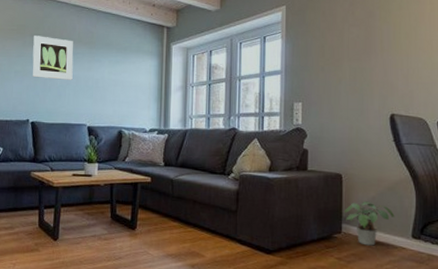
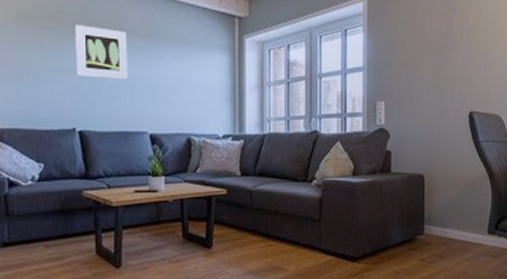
potted plant: present [345,201,395,246] -> none [427,201,473,245]

